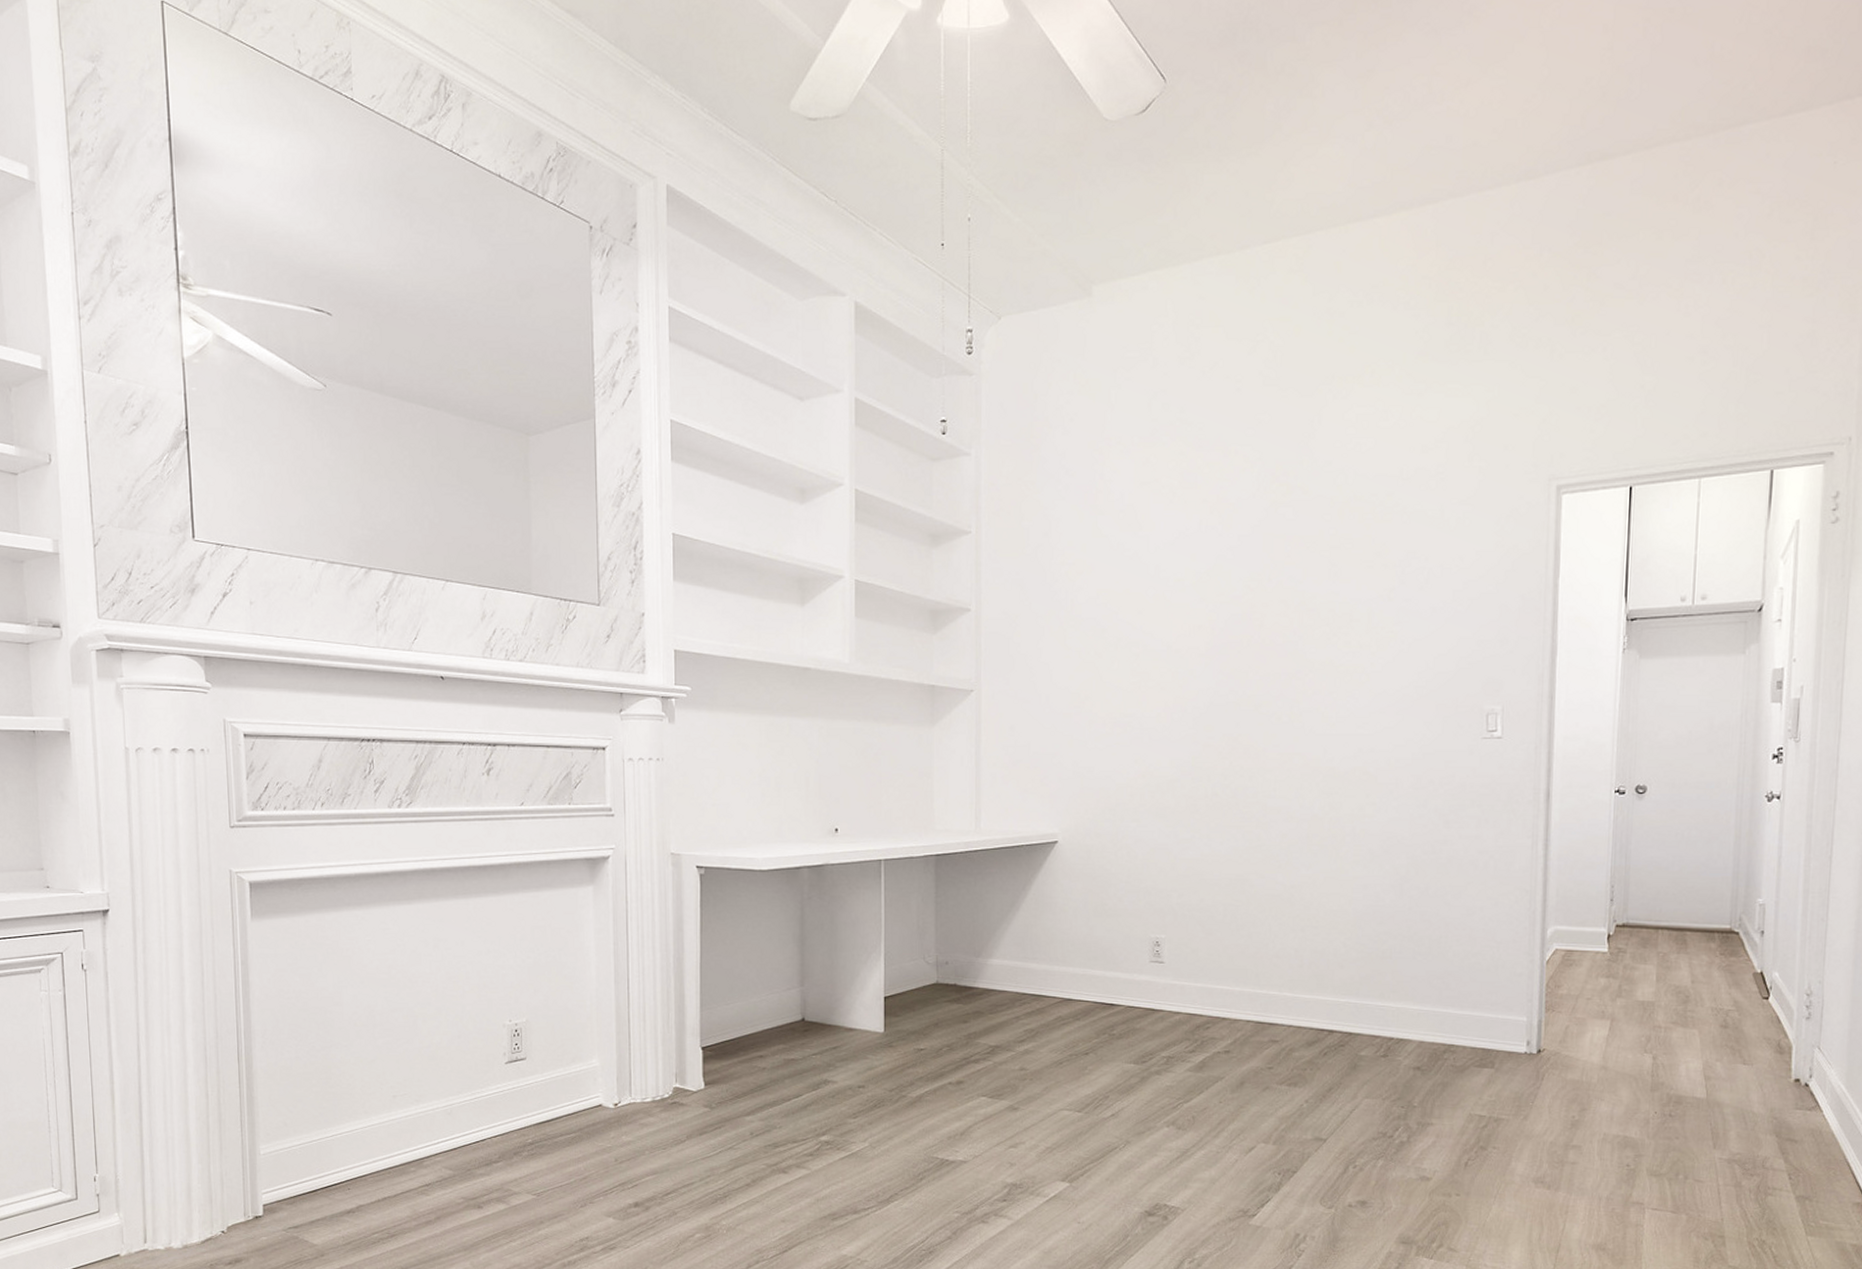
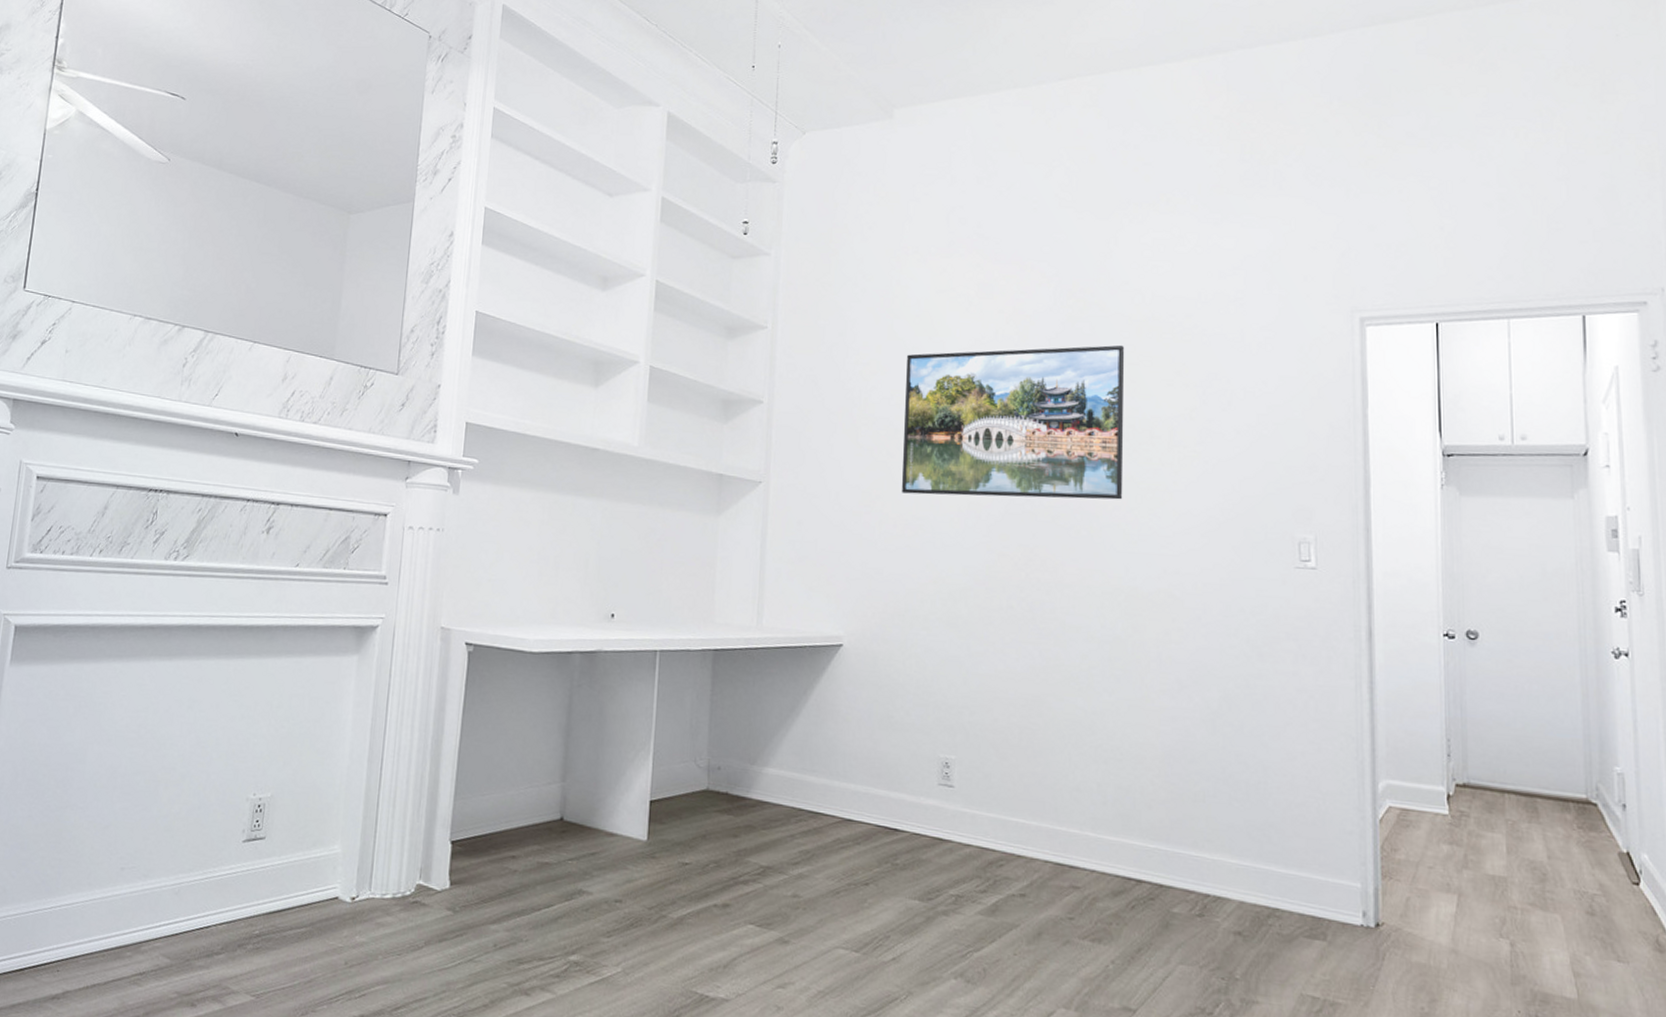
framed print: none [1109,528,1327,692] -> present [901,344,1125,500]

